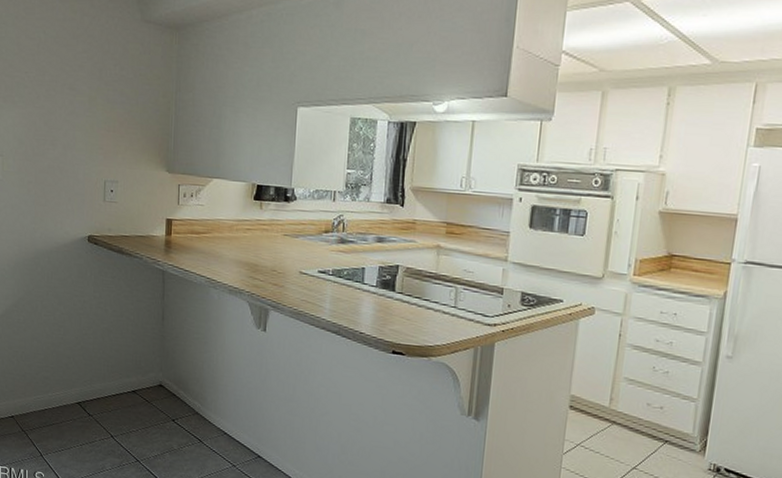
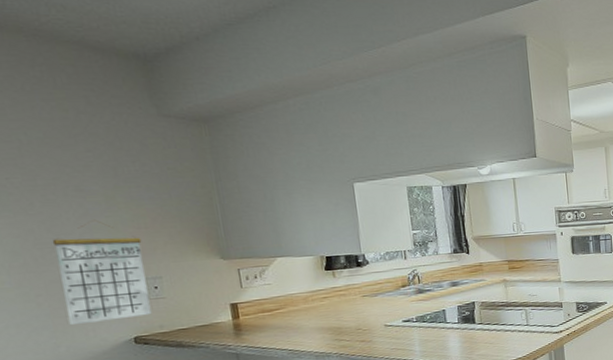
calendar: none [46,119,109,217] -> present [52,220,152,326]

